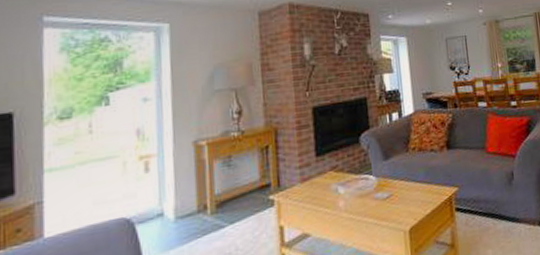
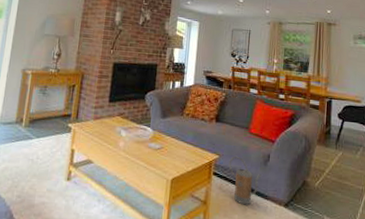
watering can: none [470,182,509,237] -> present [228,155,262,205]

